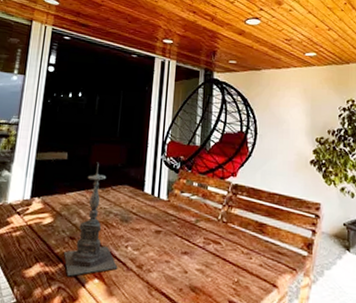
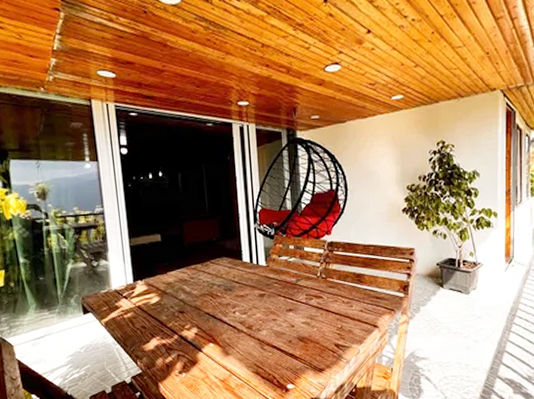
candle holder: present [64,162,118,277] -> none [177,239,230,345]

